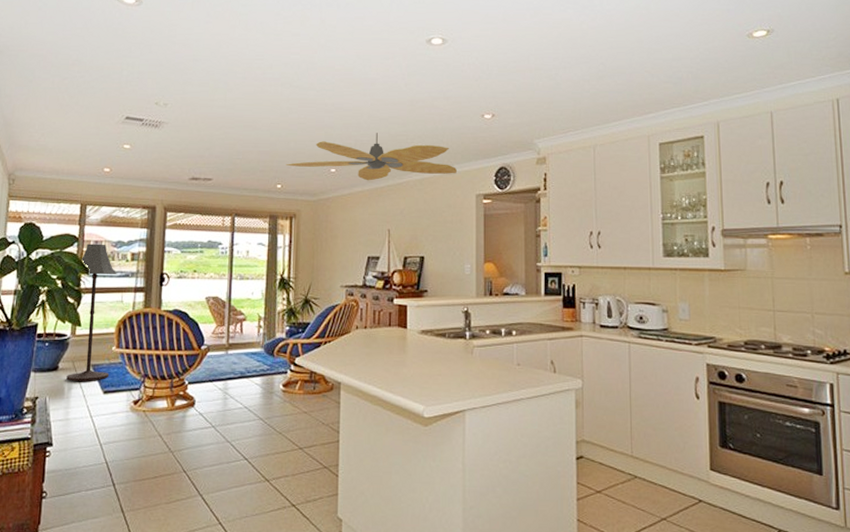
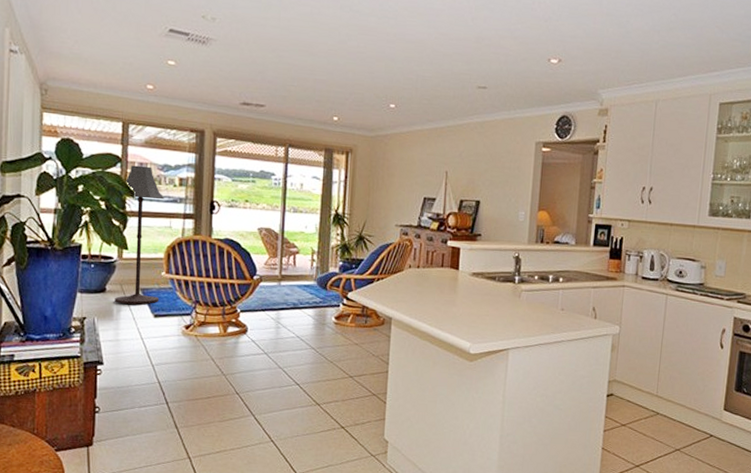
ceiling fan: present [286,133,458,181] -> none [343,69,519,120]

